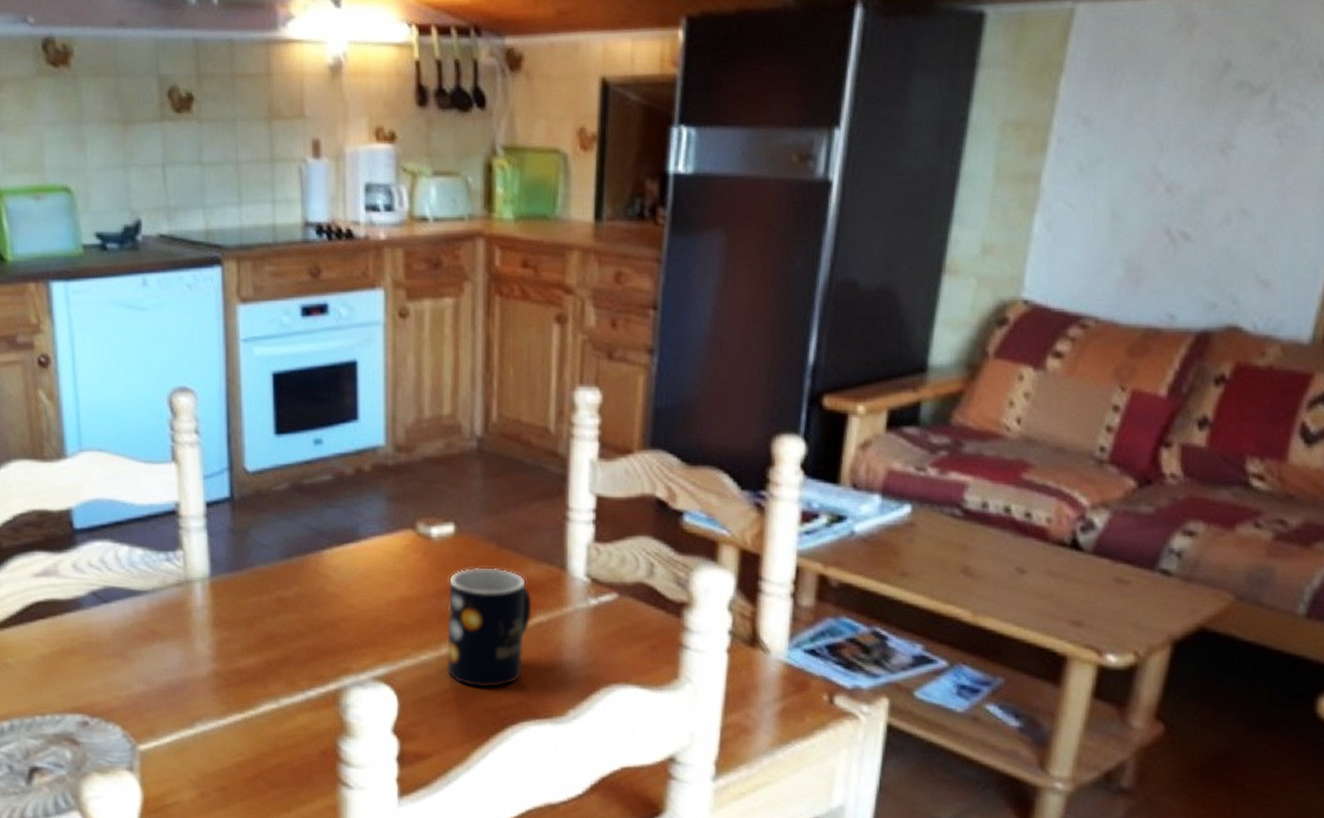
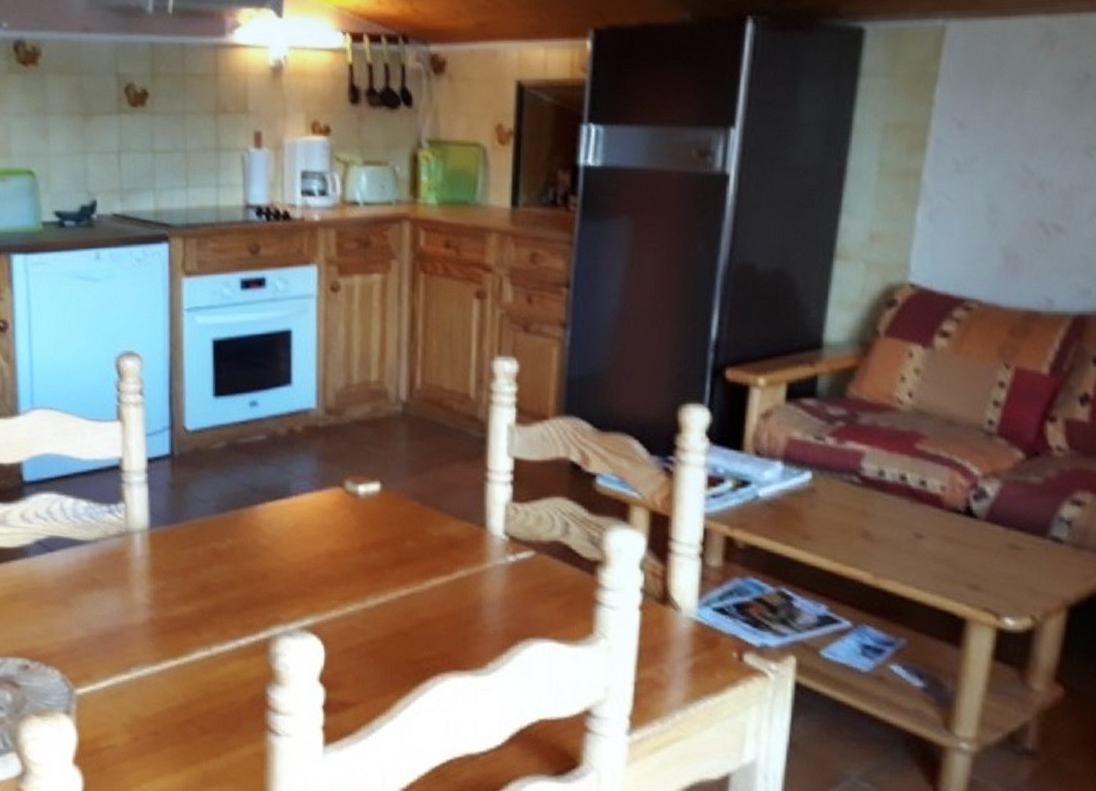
mug: present [446,567,532,688] -> none [371,524,453,640]

